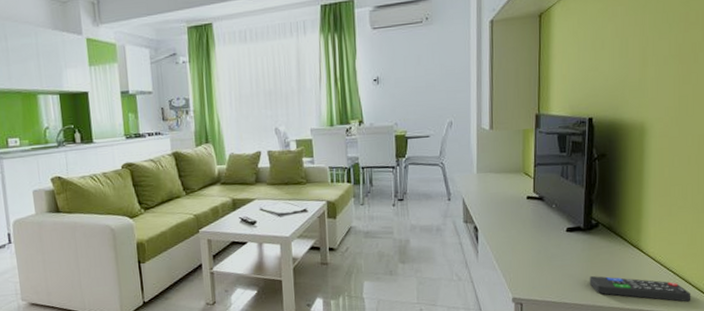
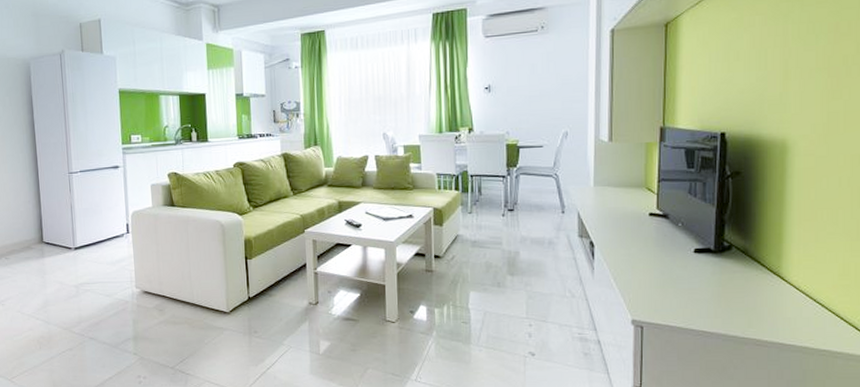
remote control: present [589,275,691,302] -> none [720,302,844,339]

